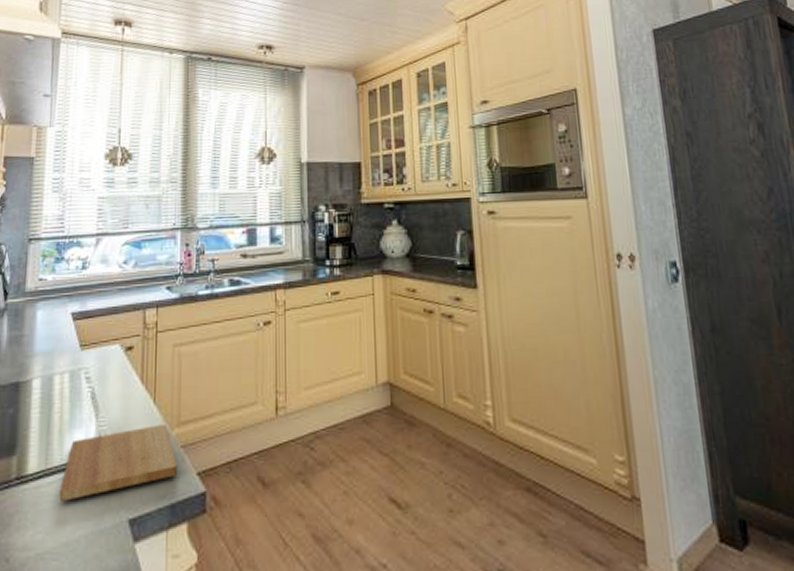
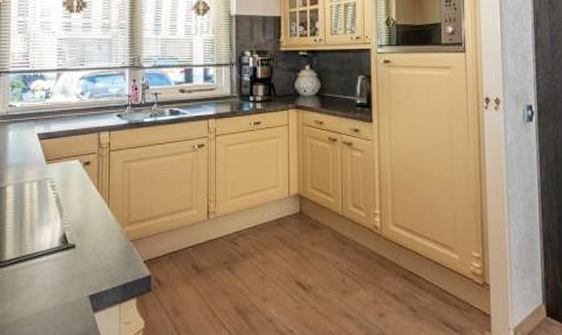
cutting board: present [59,424,178,502] -> none [32,223,129,281]

